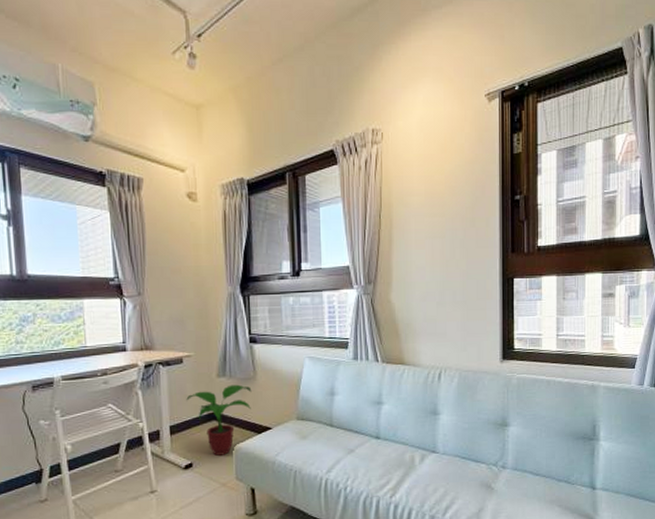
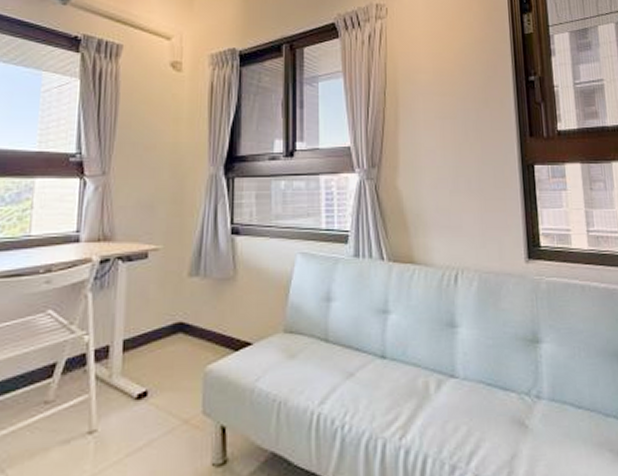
potted plant: present [186,384,252,456] -> none [147,286,230,381]

